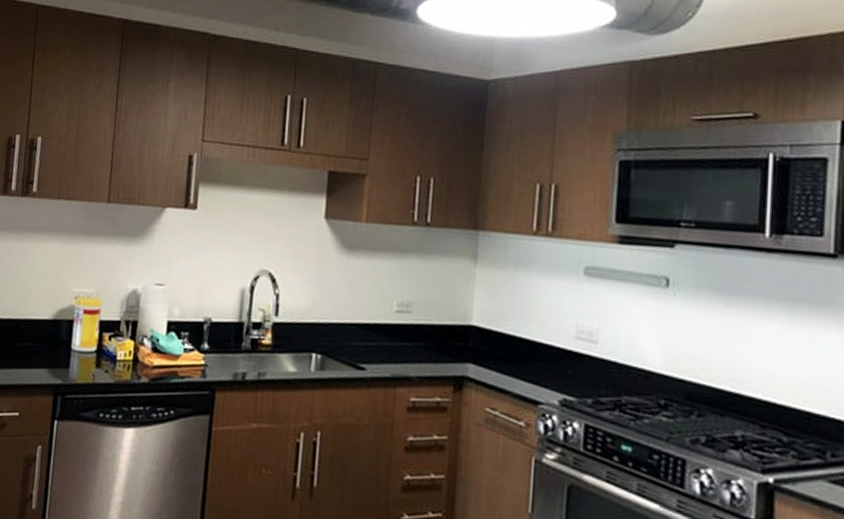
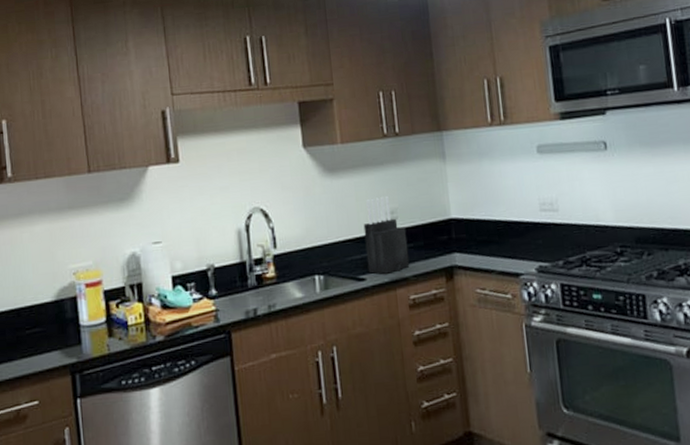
knife block: none [369,285,419,369] -> present [363,195,410,274]

